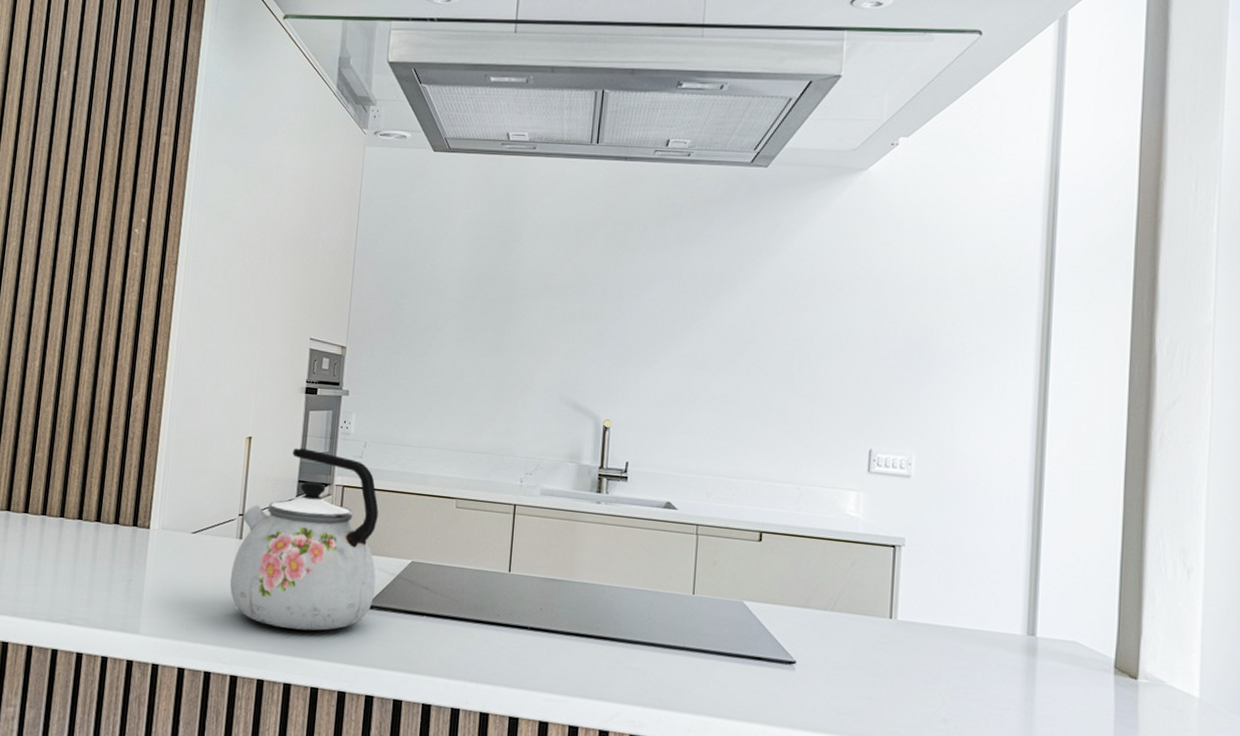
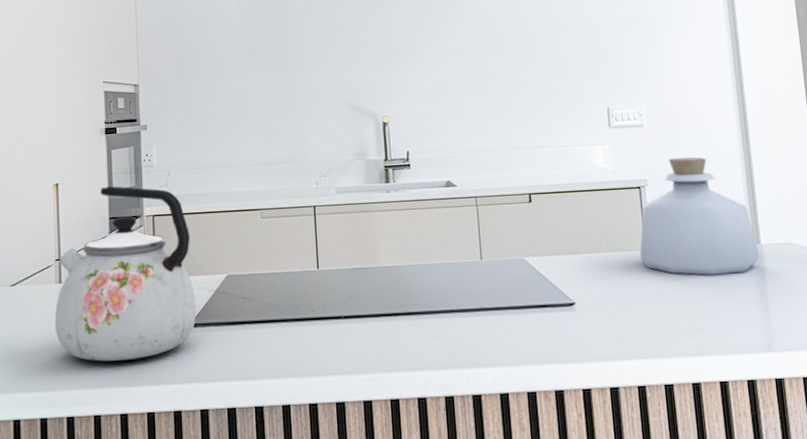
bottle: none [882,519,1034,666] -> present [639,157,761,275]

